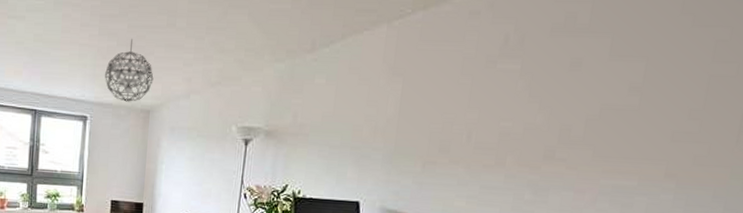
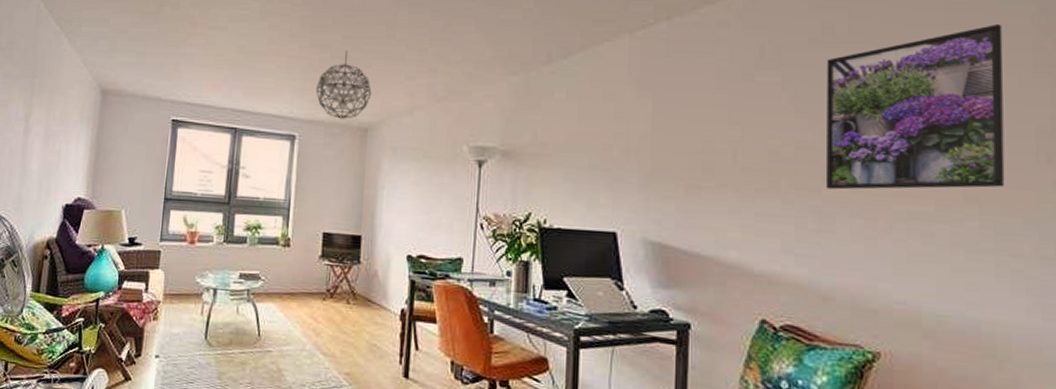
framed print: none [545,14,734,167] -> present [825,24,1005,190]

